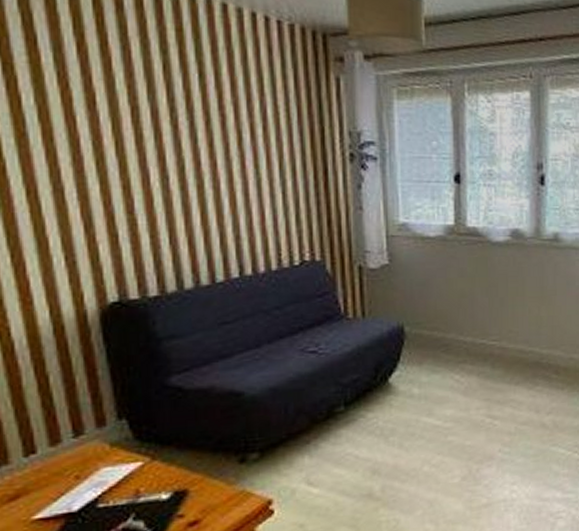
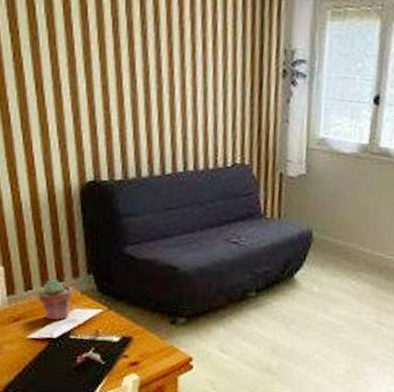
potted succulent: none [45,434,98,490] -> present [38,279,73,321]

